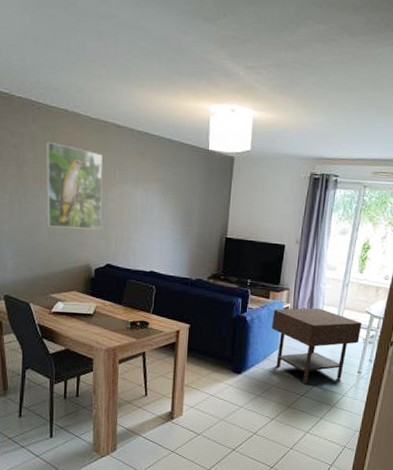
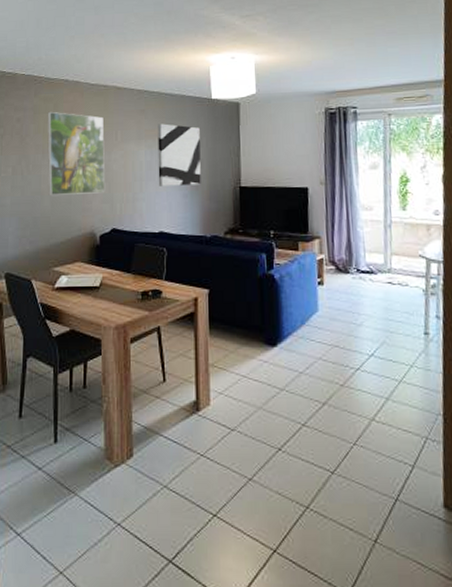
wall art: none [152,168,195,232] -> present [158,123,201,186]
side table: present [272,308,362,384] -> none [305,256,418,353]

